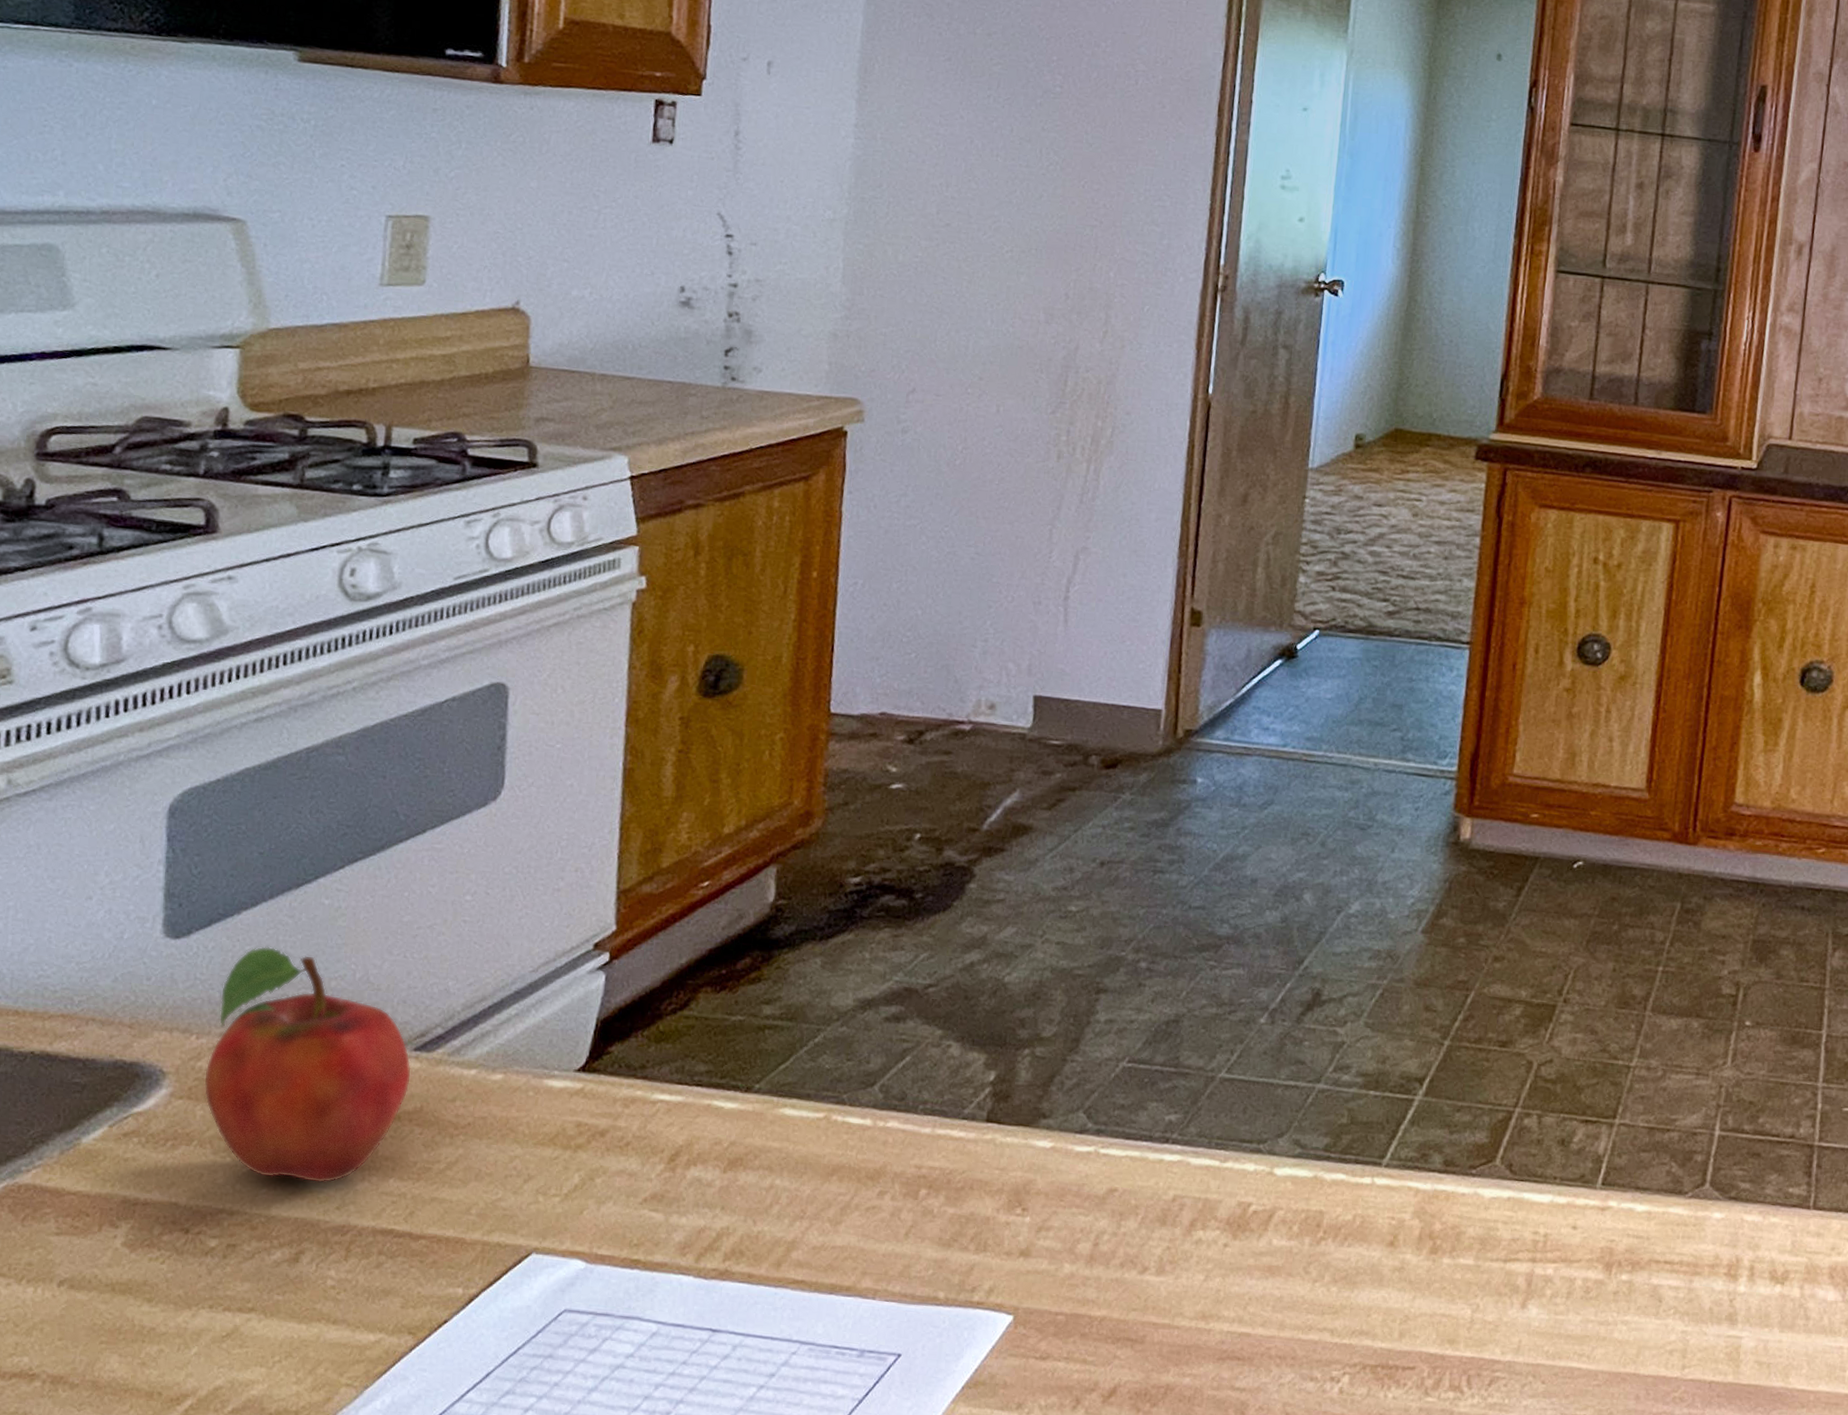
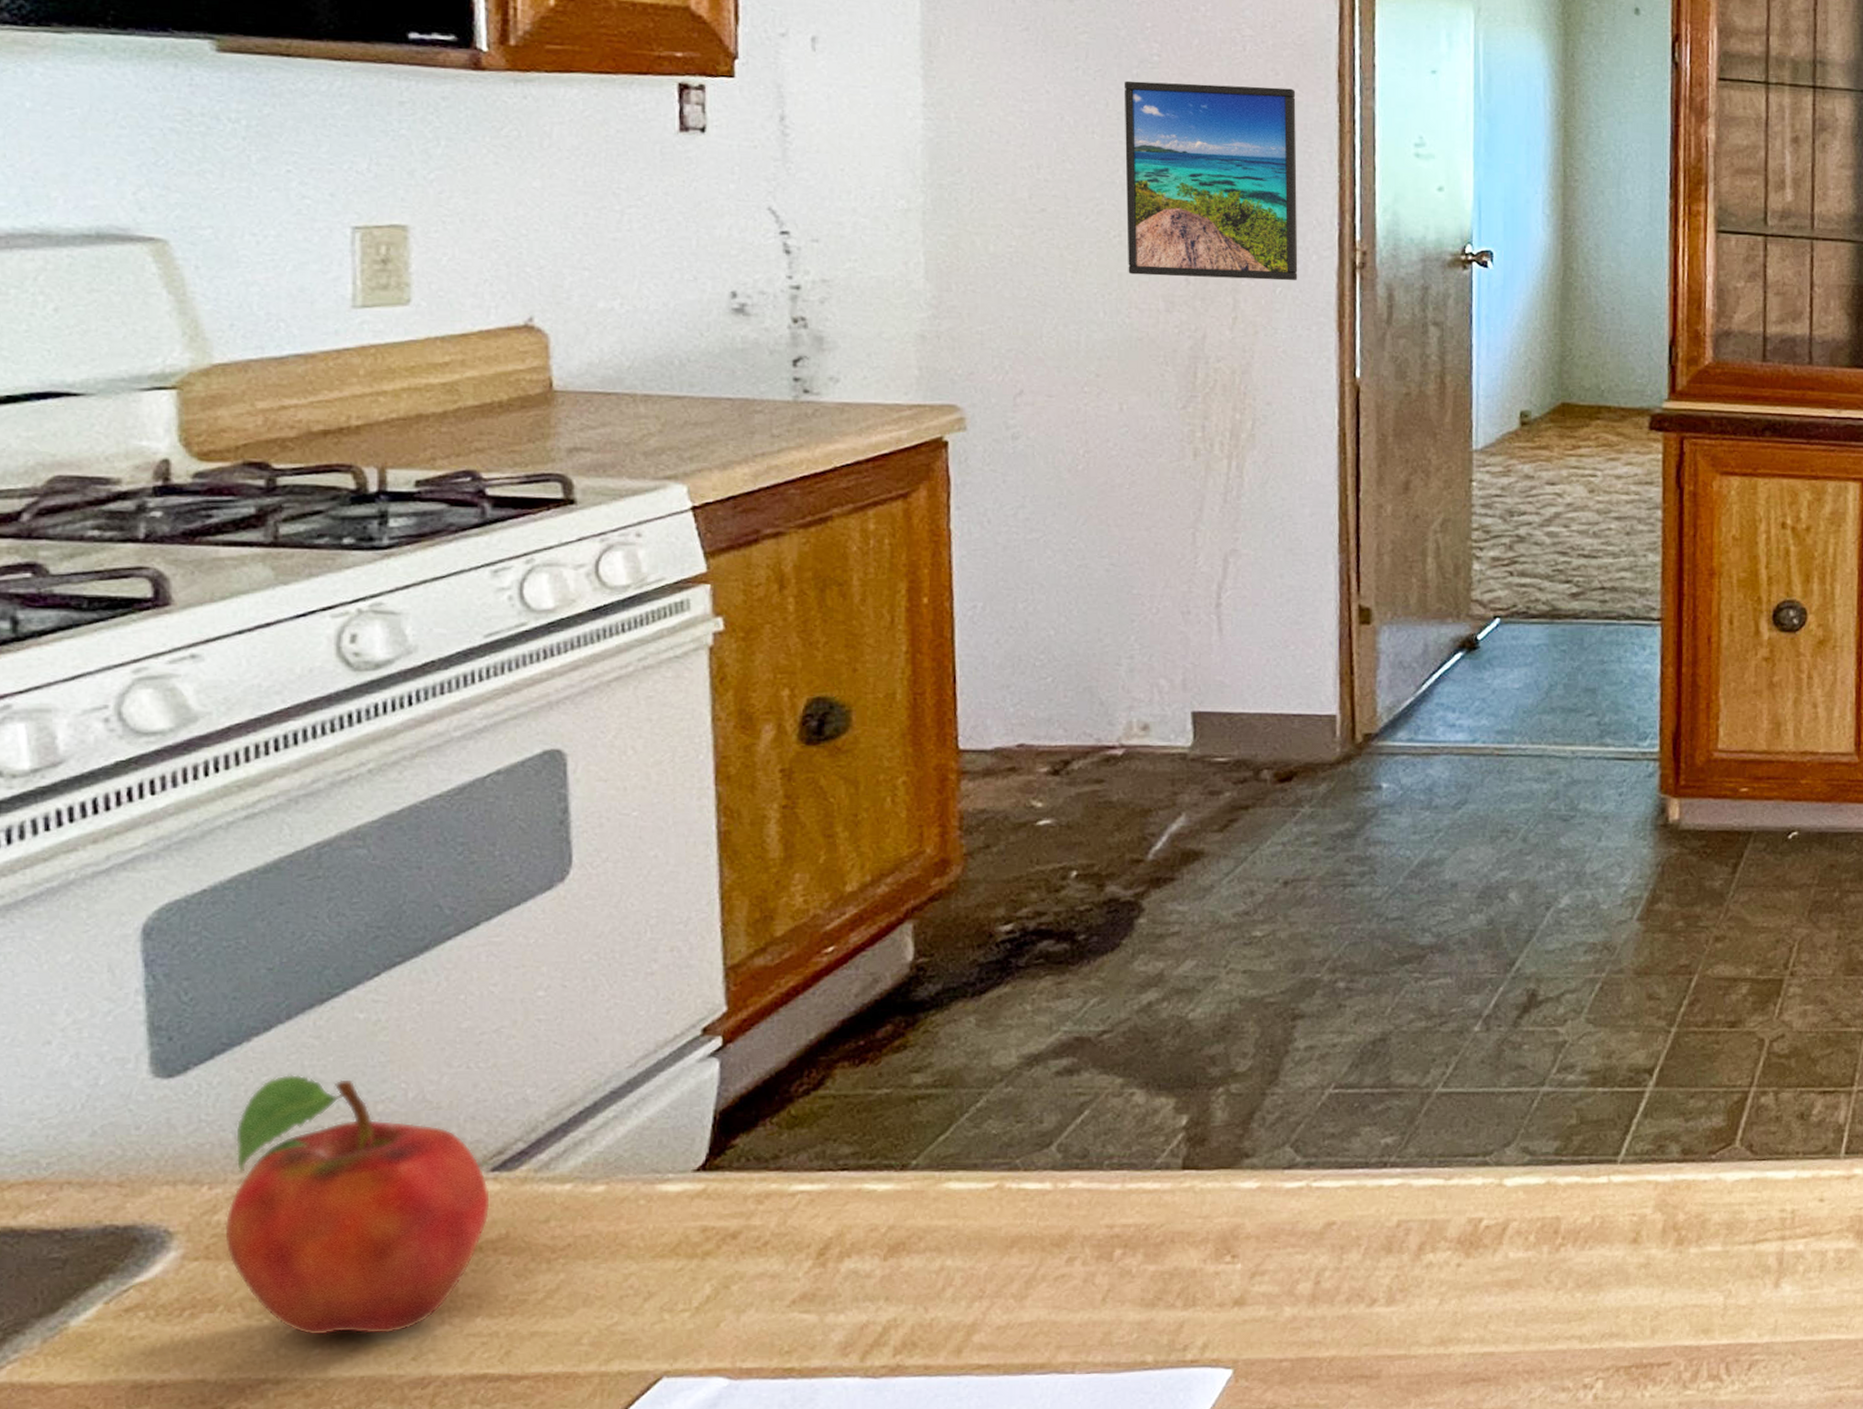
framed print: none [1016,109,1179,300] -> present [1124,80,1298,281]

